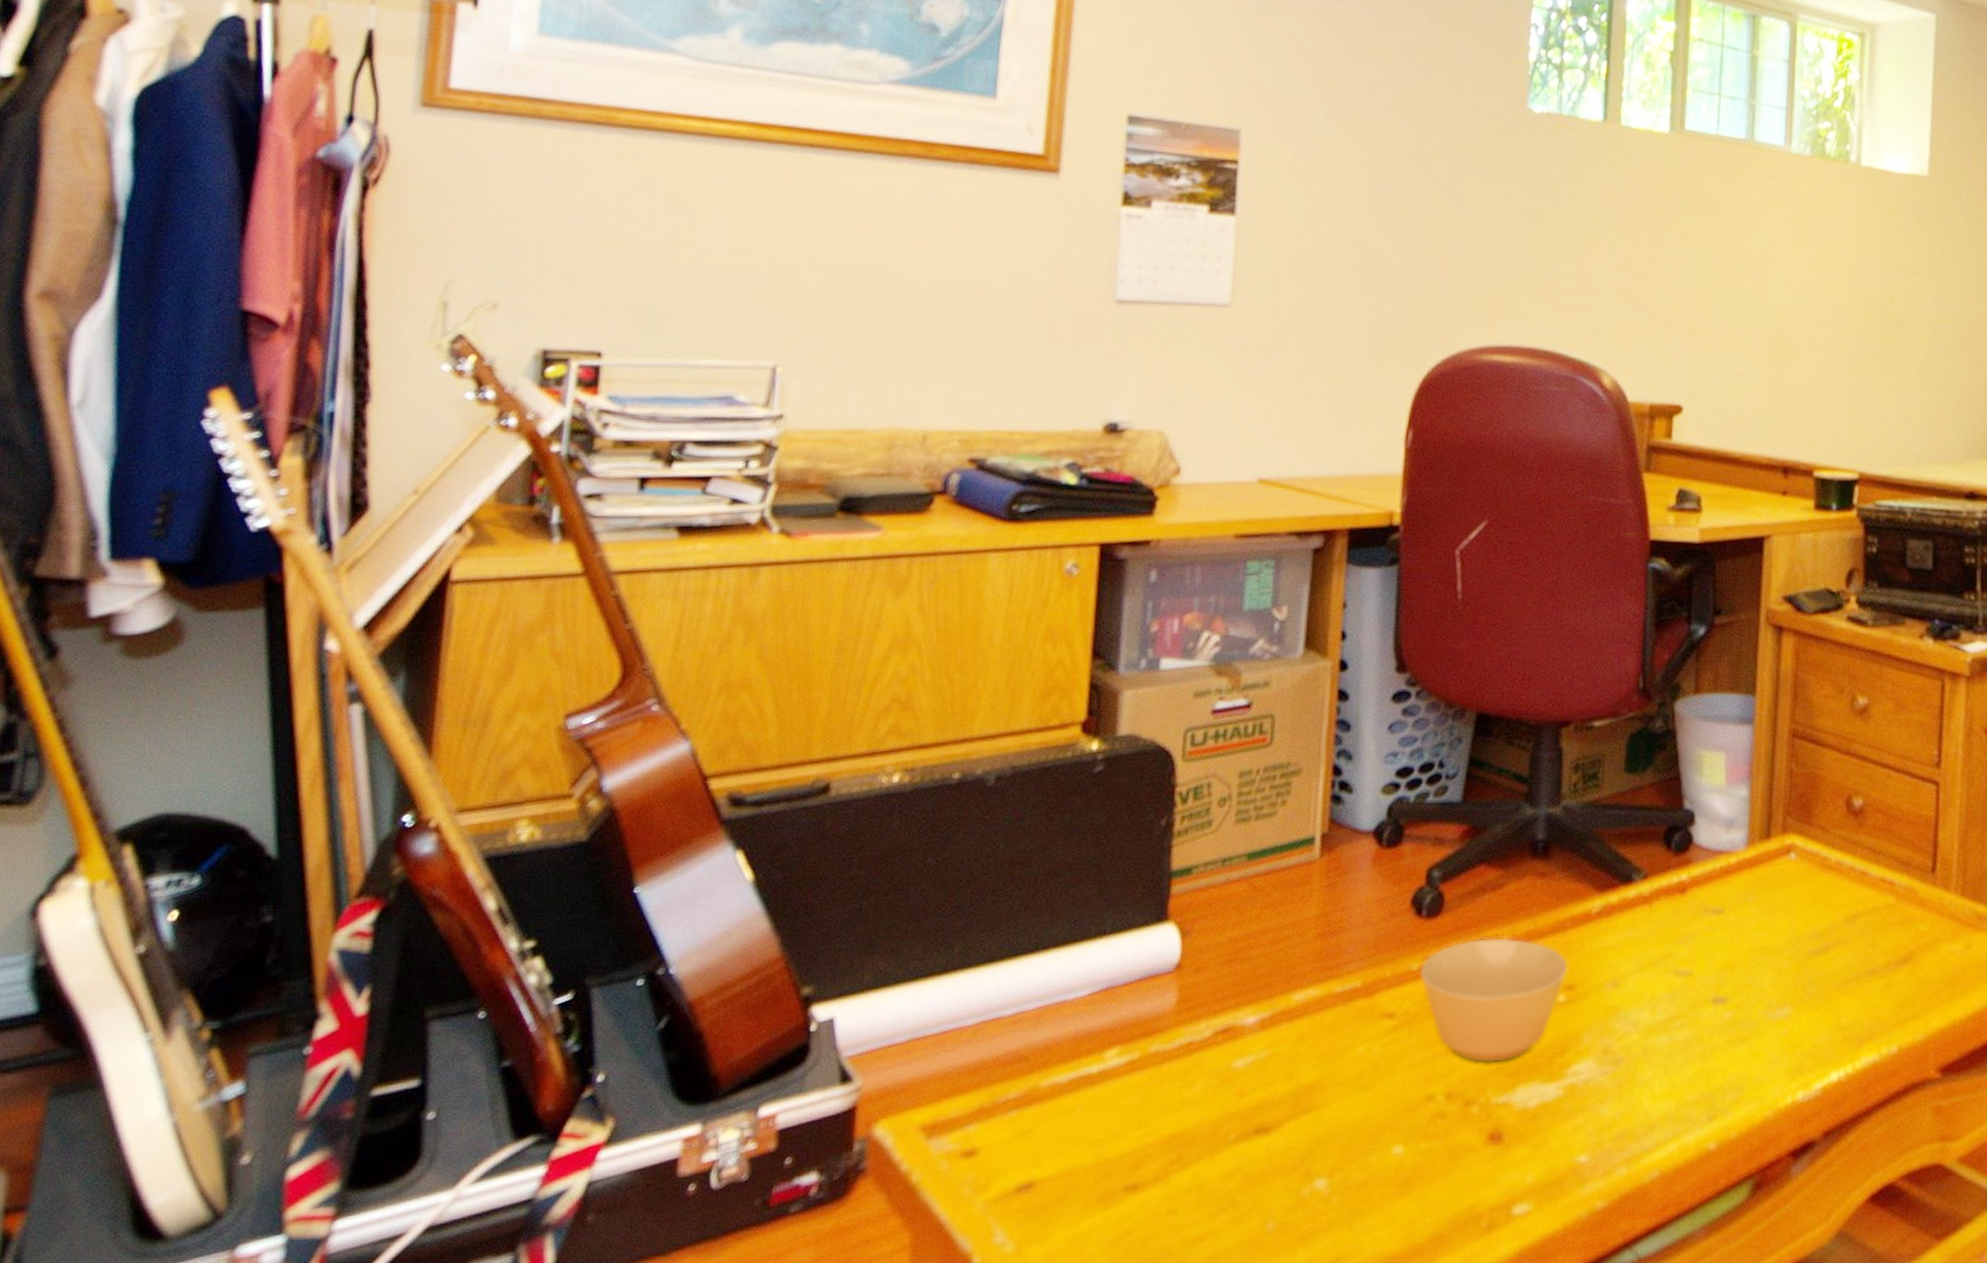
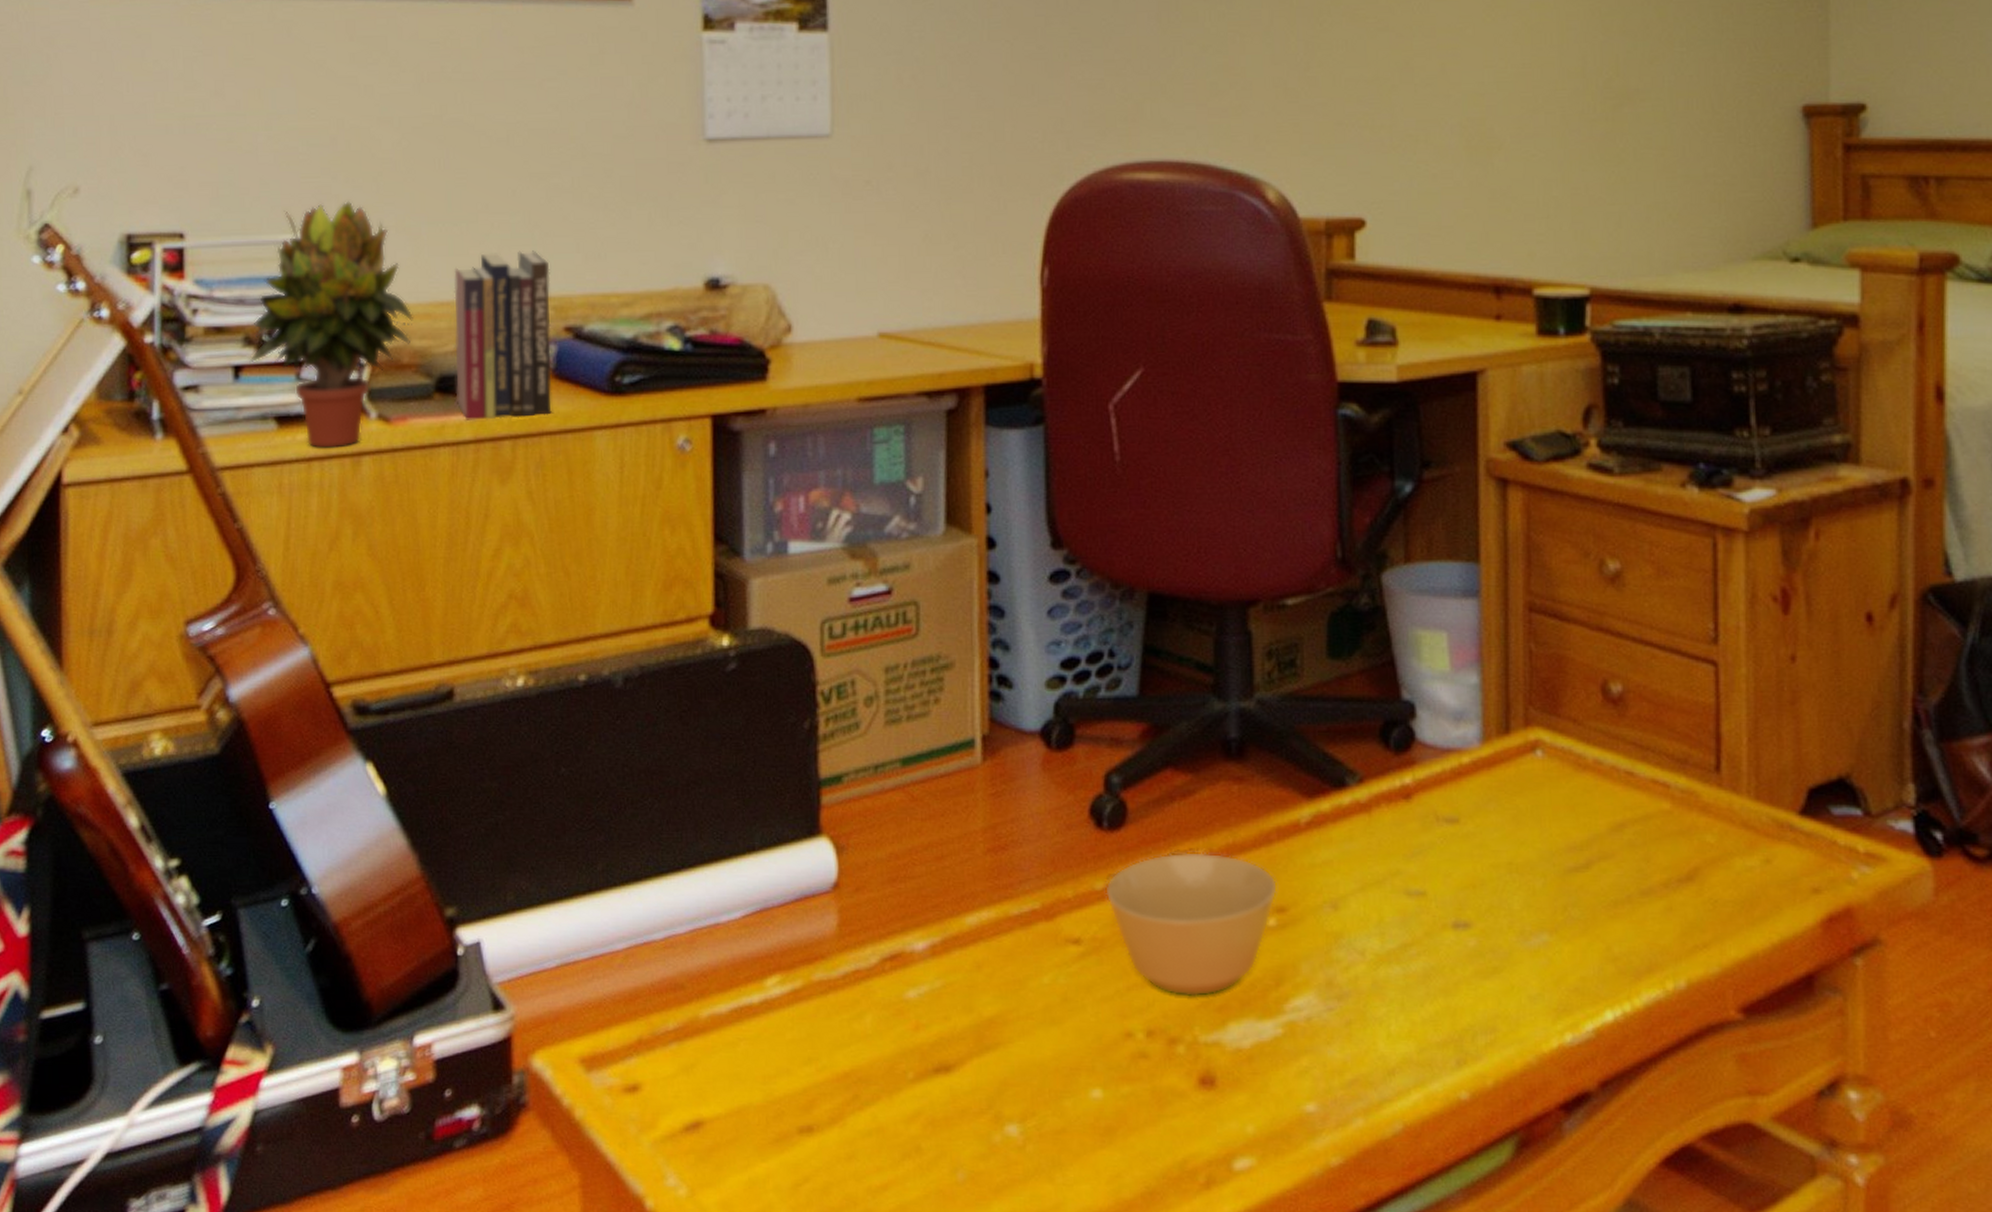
potted plant: none [656,333,825,559] -> present [249,201,415,449]
books: none [858,388,960,539] -> present [454,250,552,420]

